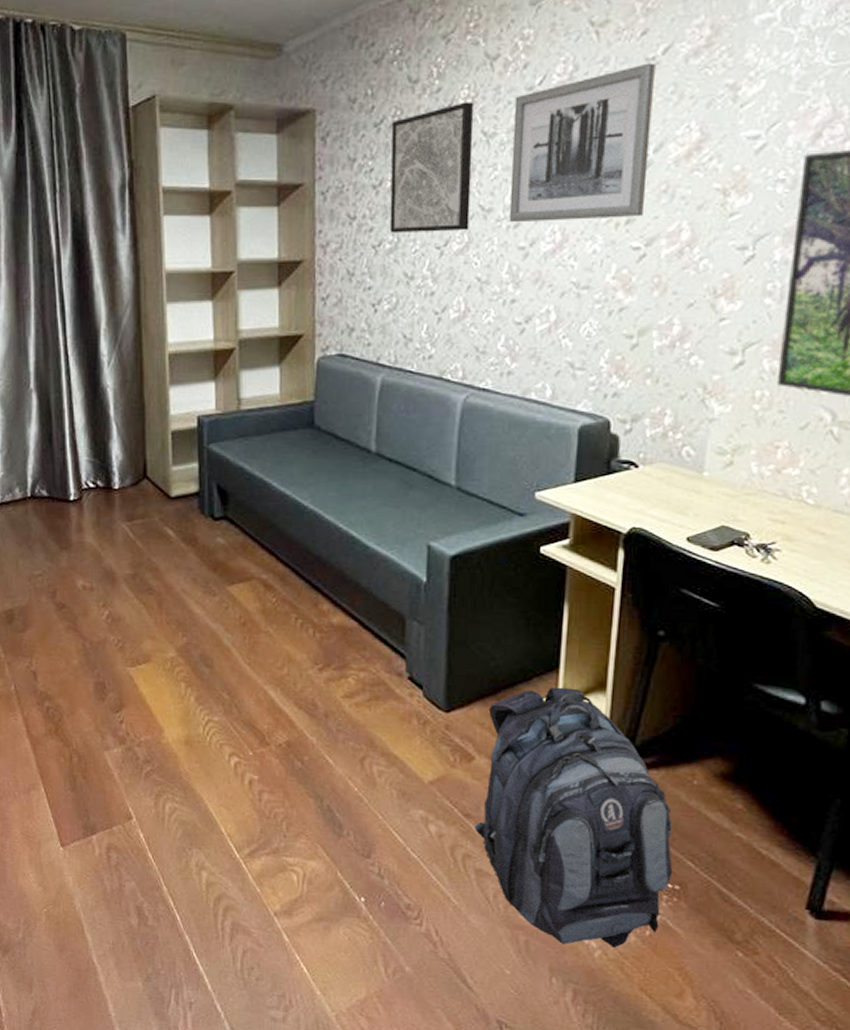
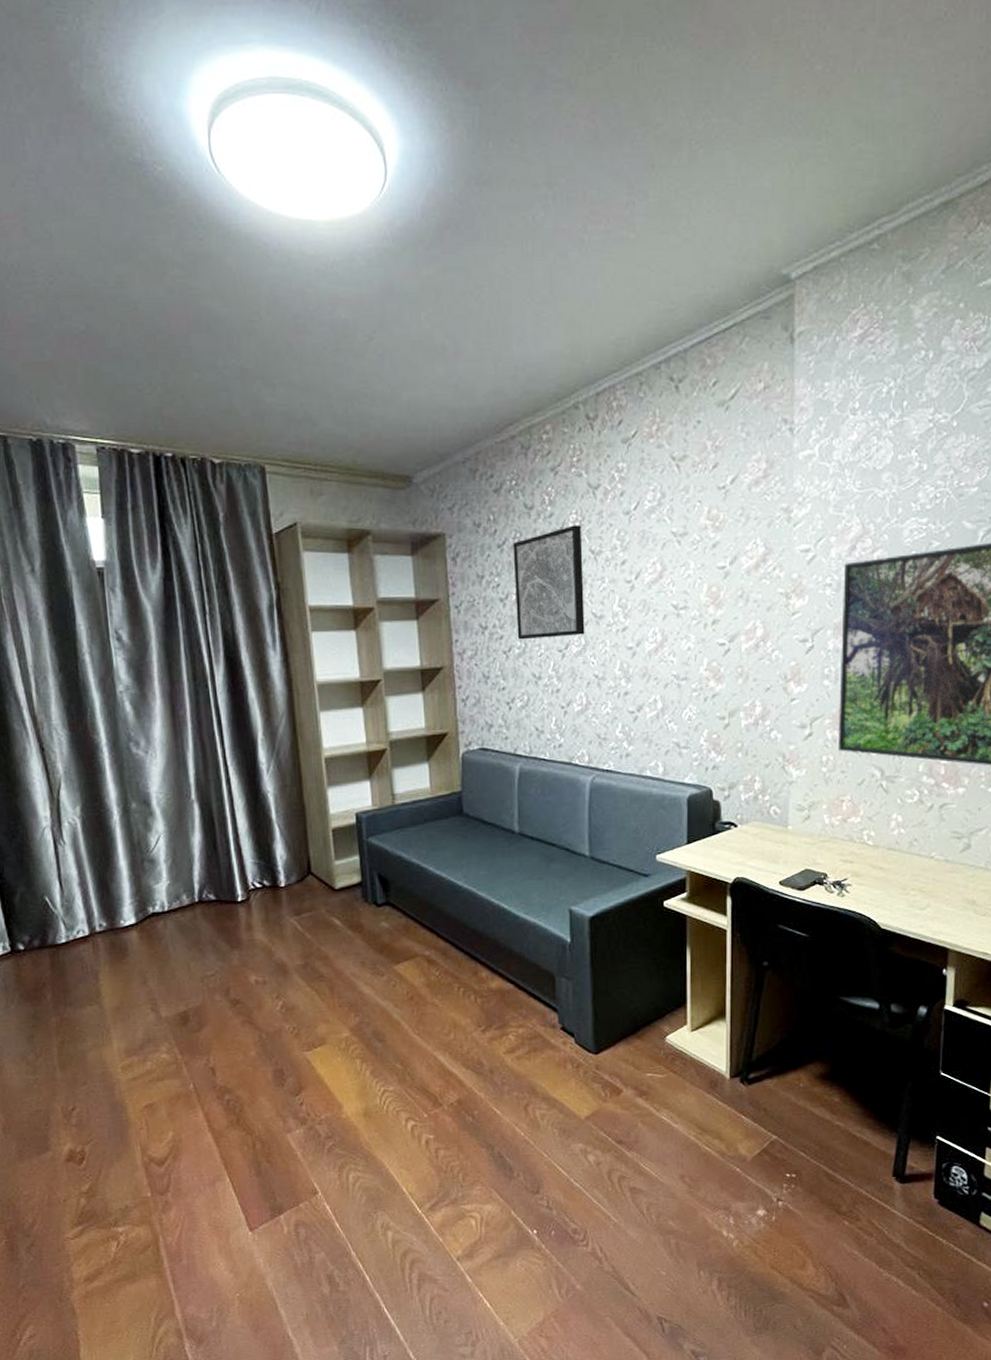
backpack: present [475,687,674,948] -> none [627,1019,790,1240]
wall art: present [508,63,655,223] -> none [615,491,726,627]

